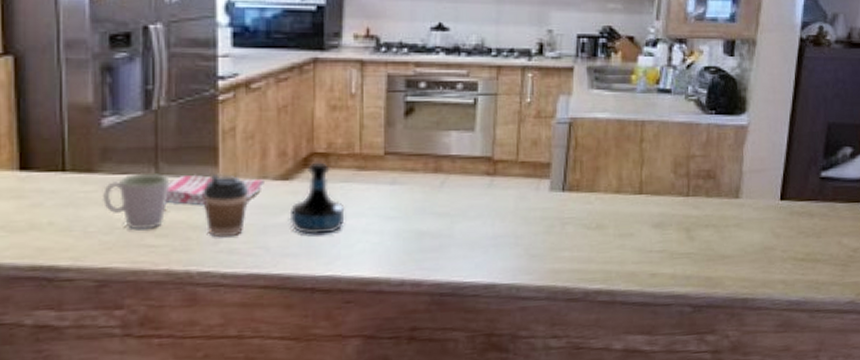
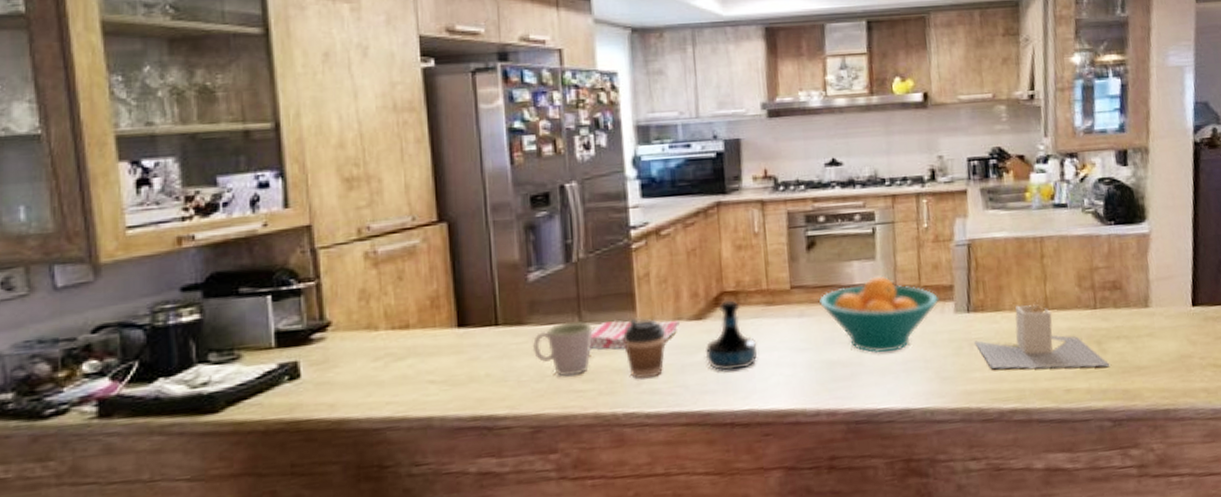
fruit bowl: none [412,148,536,227] -> present [818,275,940,354]
utensil holder: none [566,179,696,254] -> present [974,295,1110,370]

